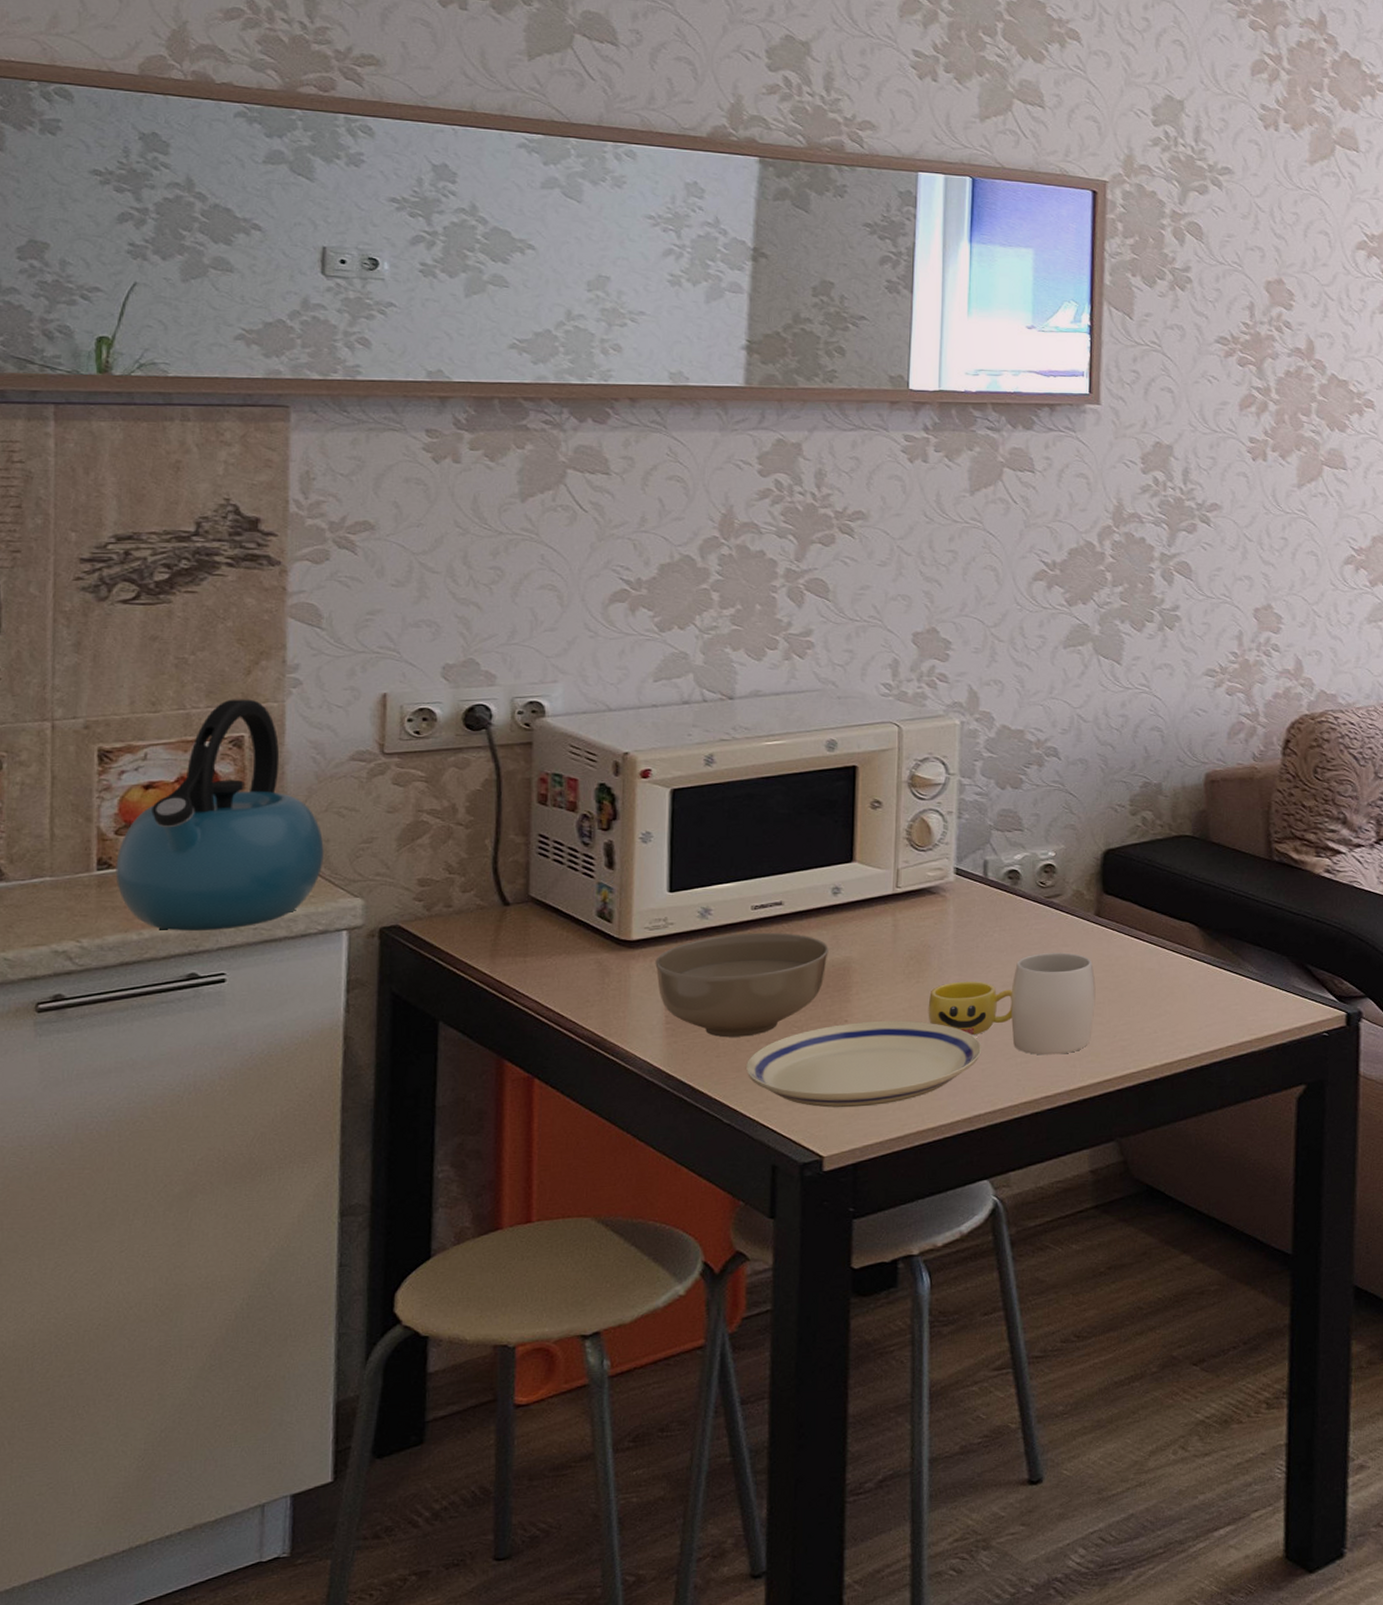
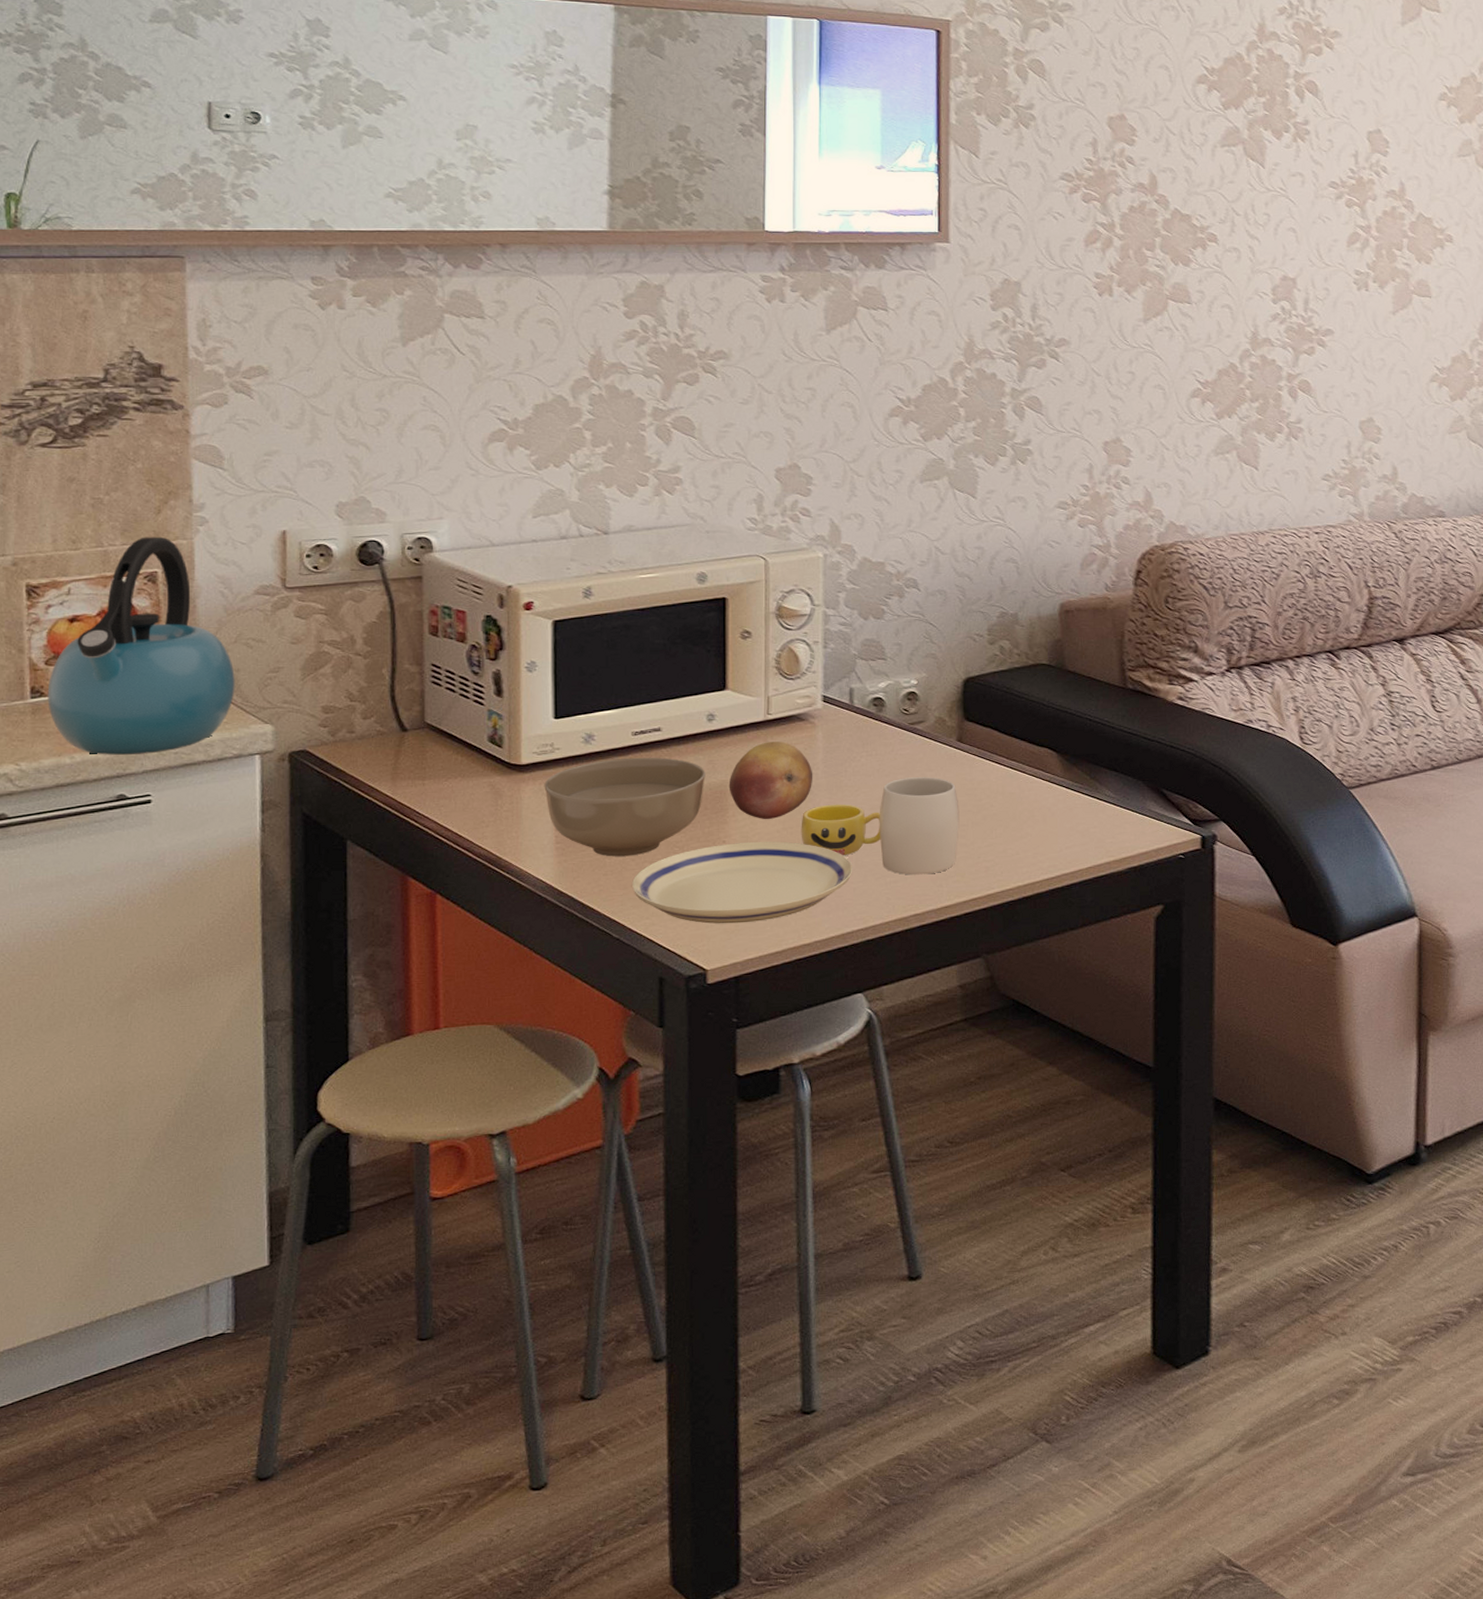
fruit: none [853,916,943,997] -> present [728,741,813,819]

